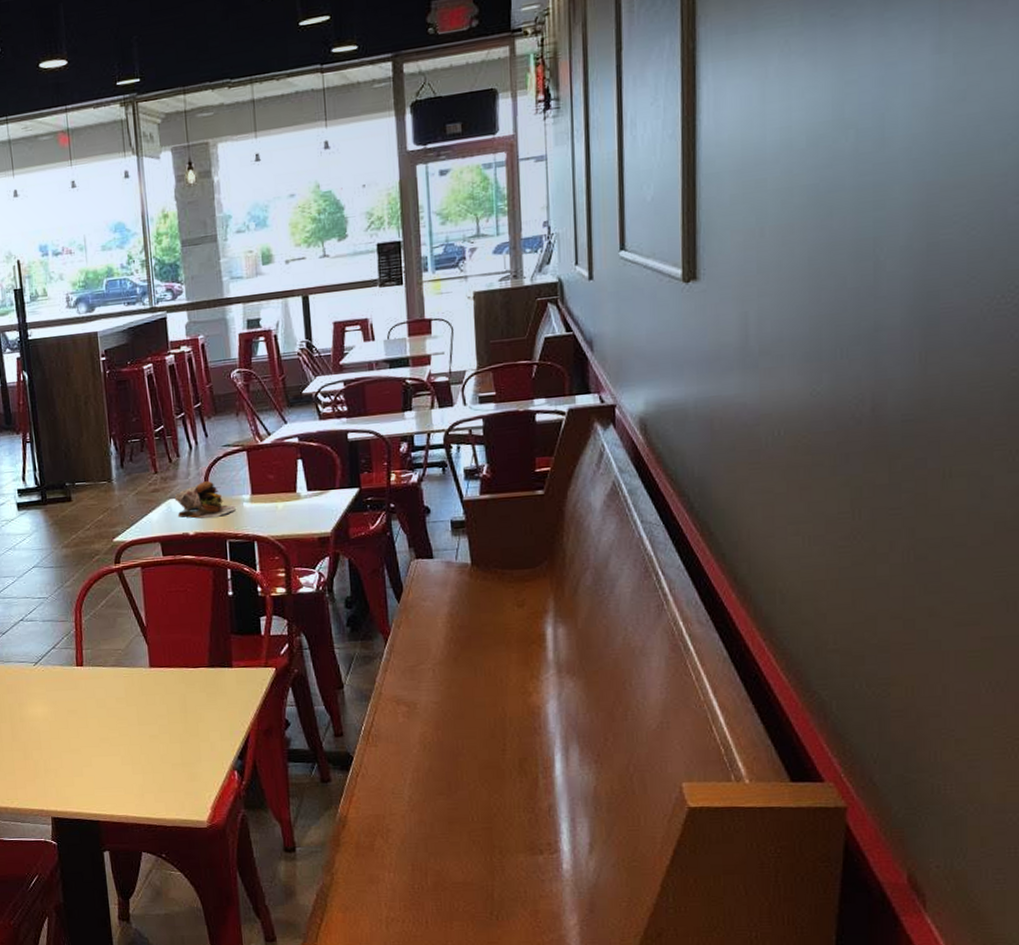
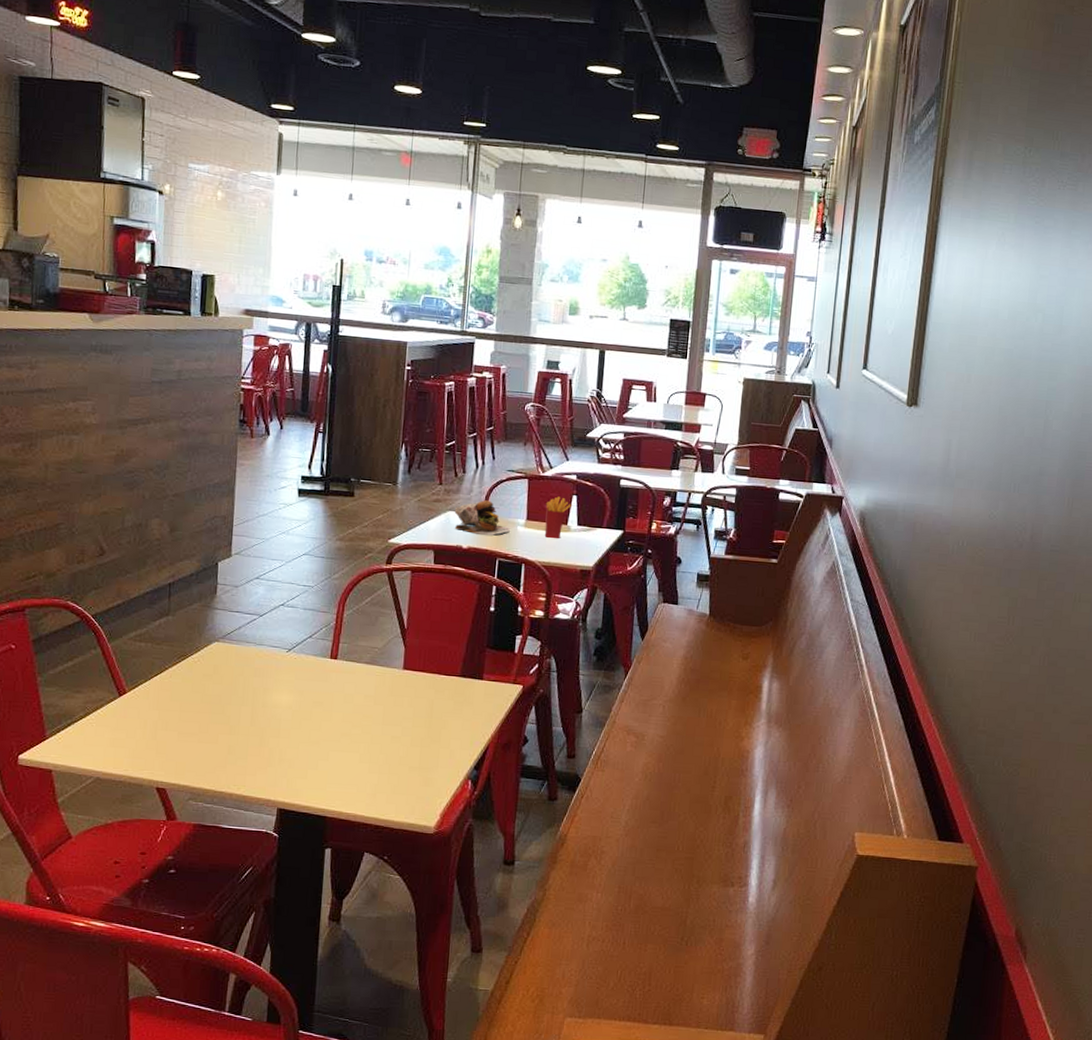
french fries: none [269,463,298,510] -> present [544,496,572,539]

